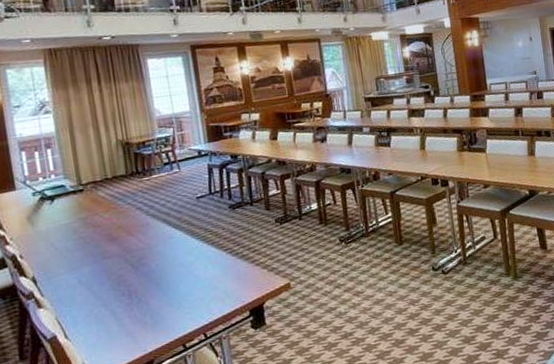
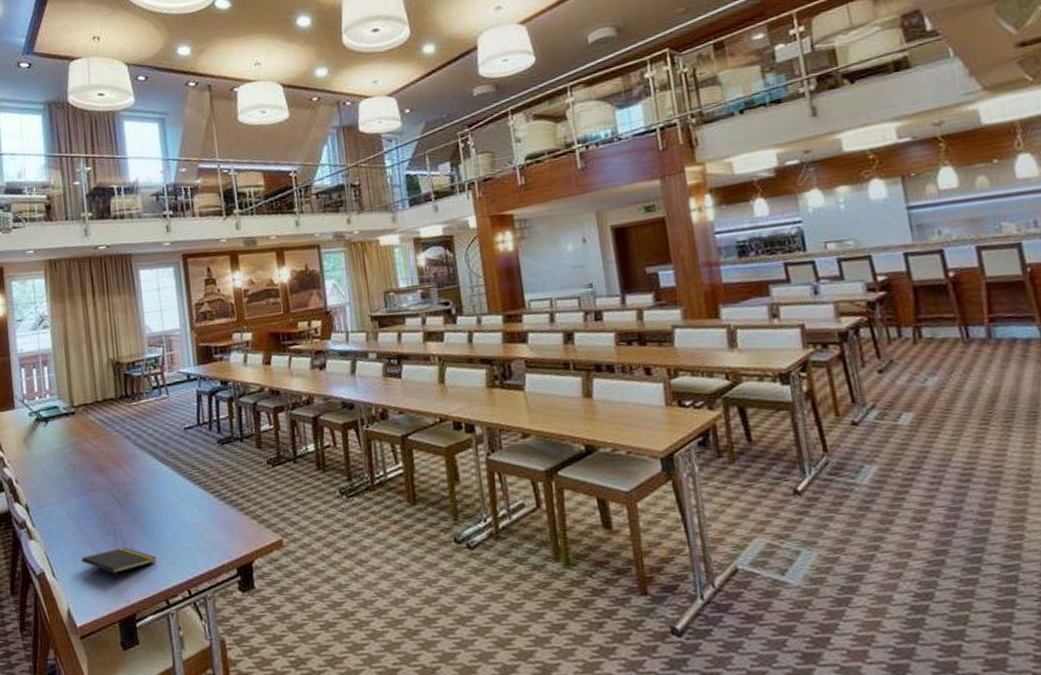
notepad: none [95,304,173,337] -> present [81,547,157,583]

